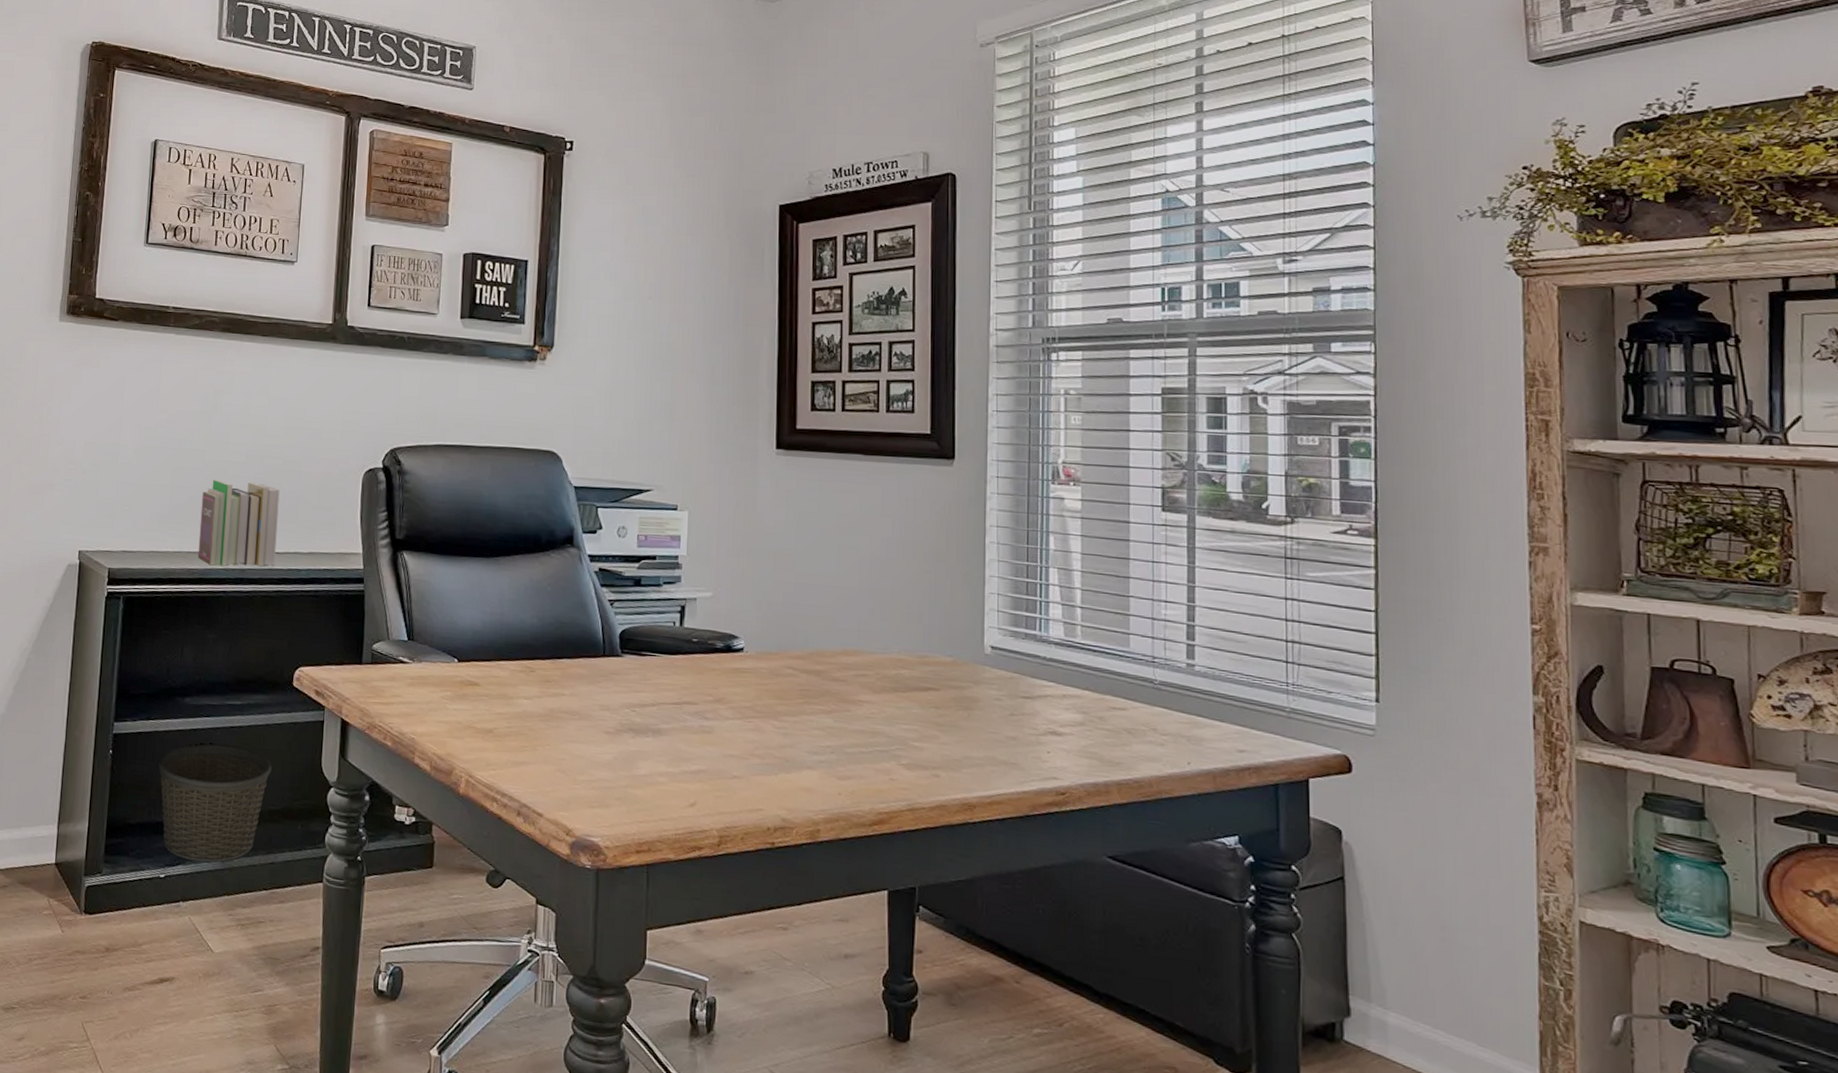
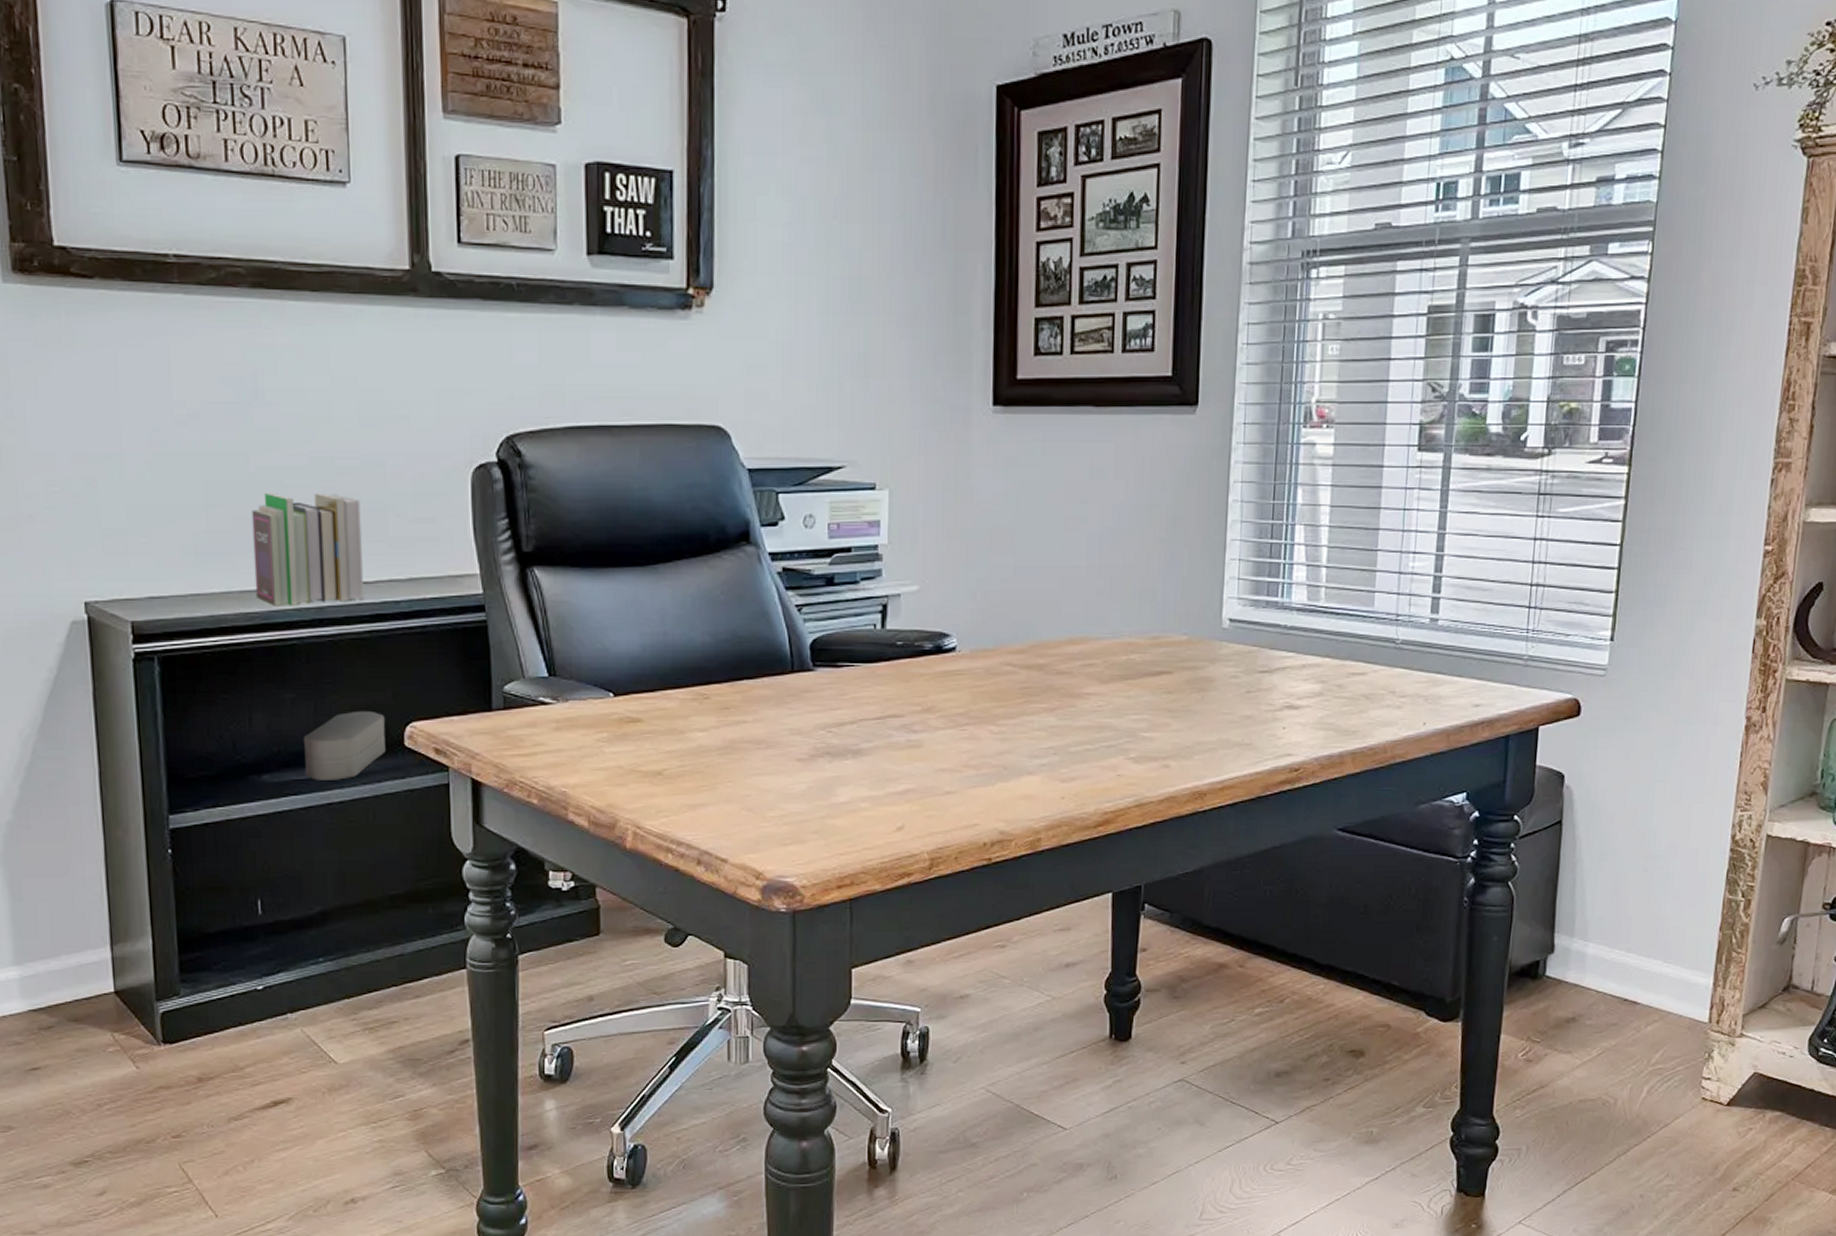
basket: present [157,743,272,863] -> none [236,825,388,966]
decorative box: none [216,653,280,709] -> present [303,710,386,781]

